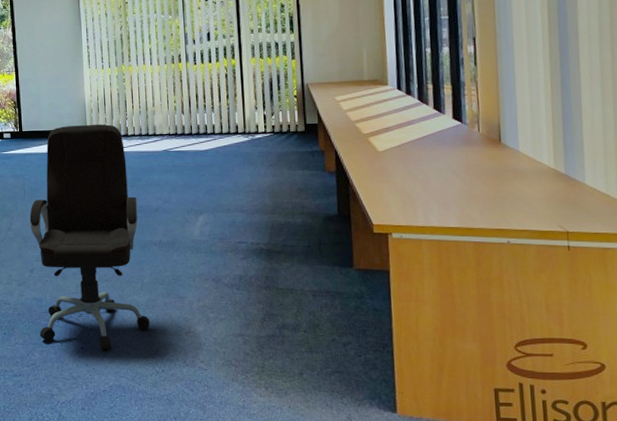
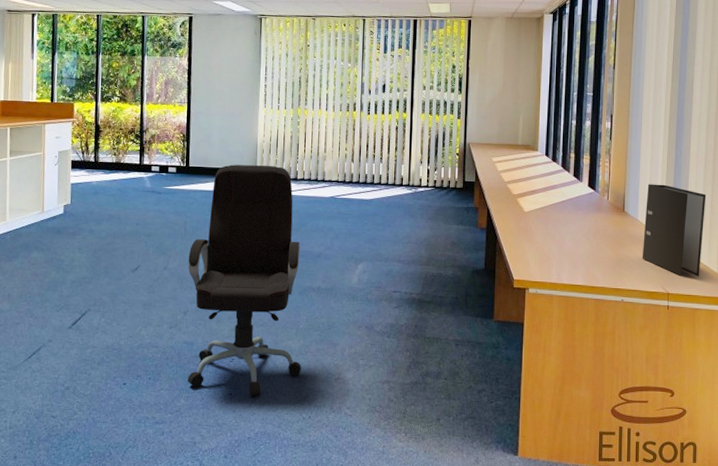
binder: none [528,109,608,212] -> present [642,184,707,276]

